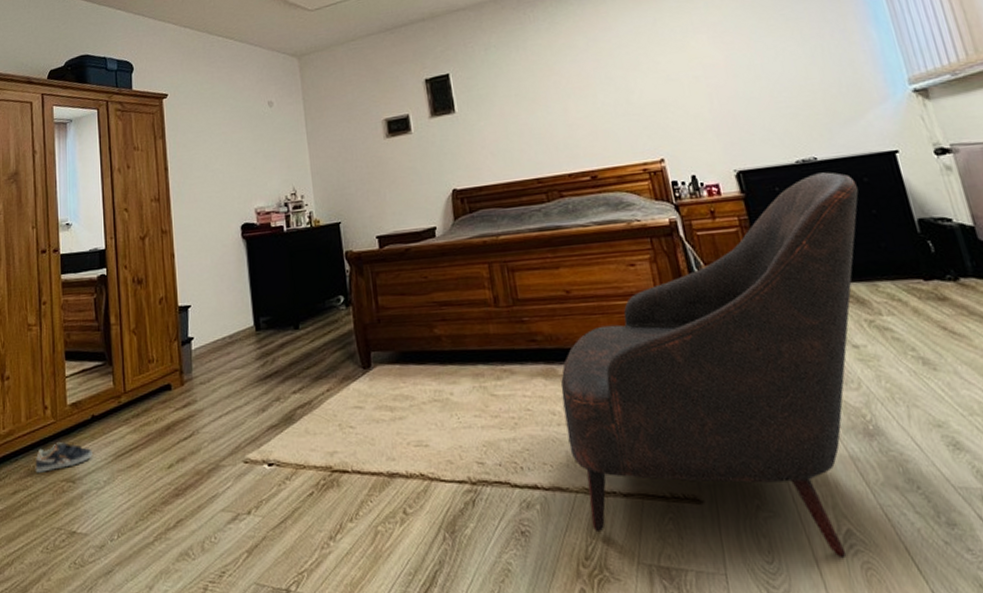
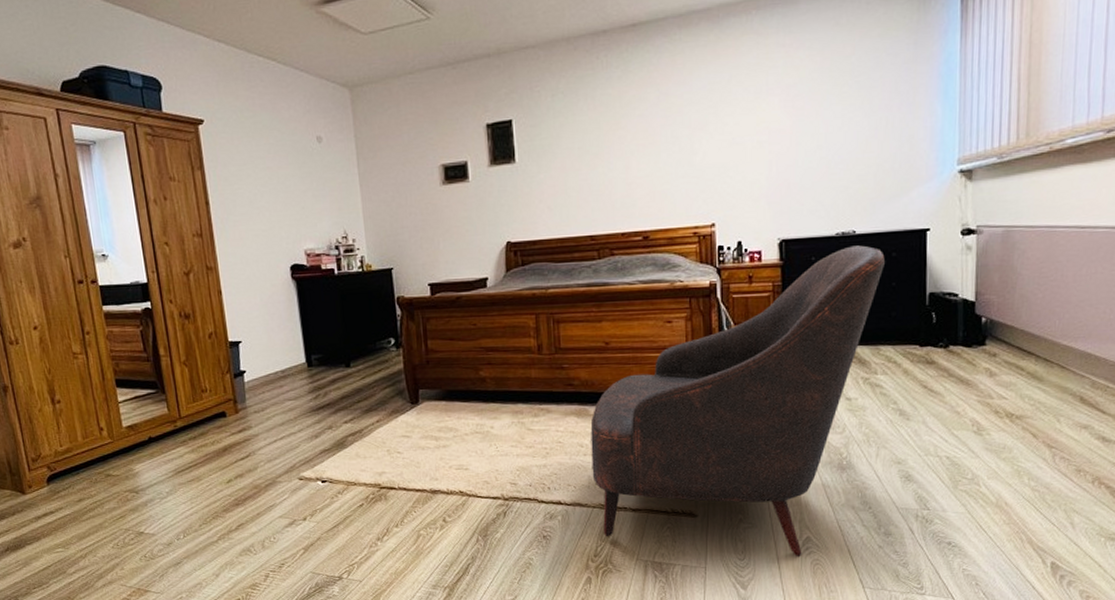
sneaker: present [35,442,92,473] -> none [96,459,153,484]

